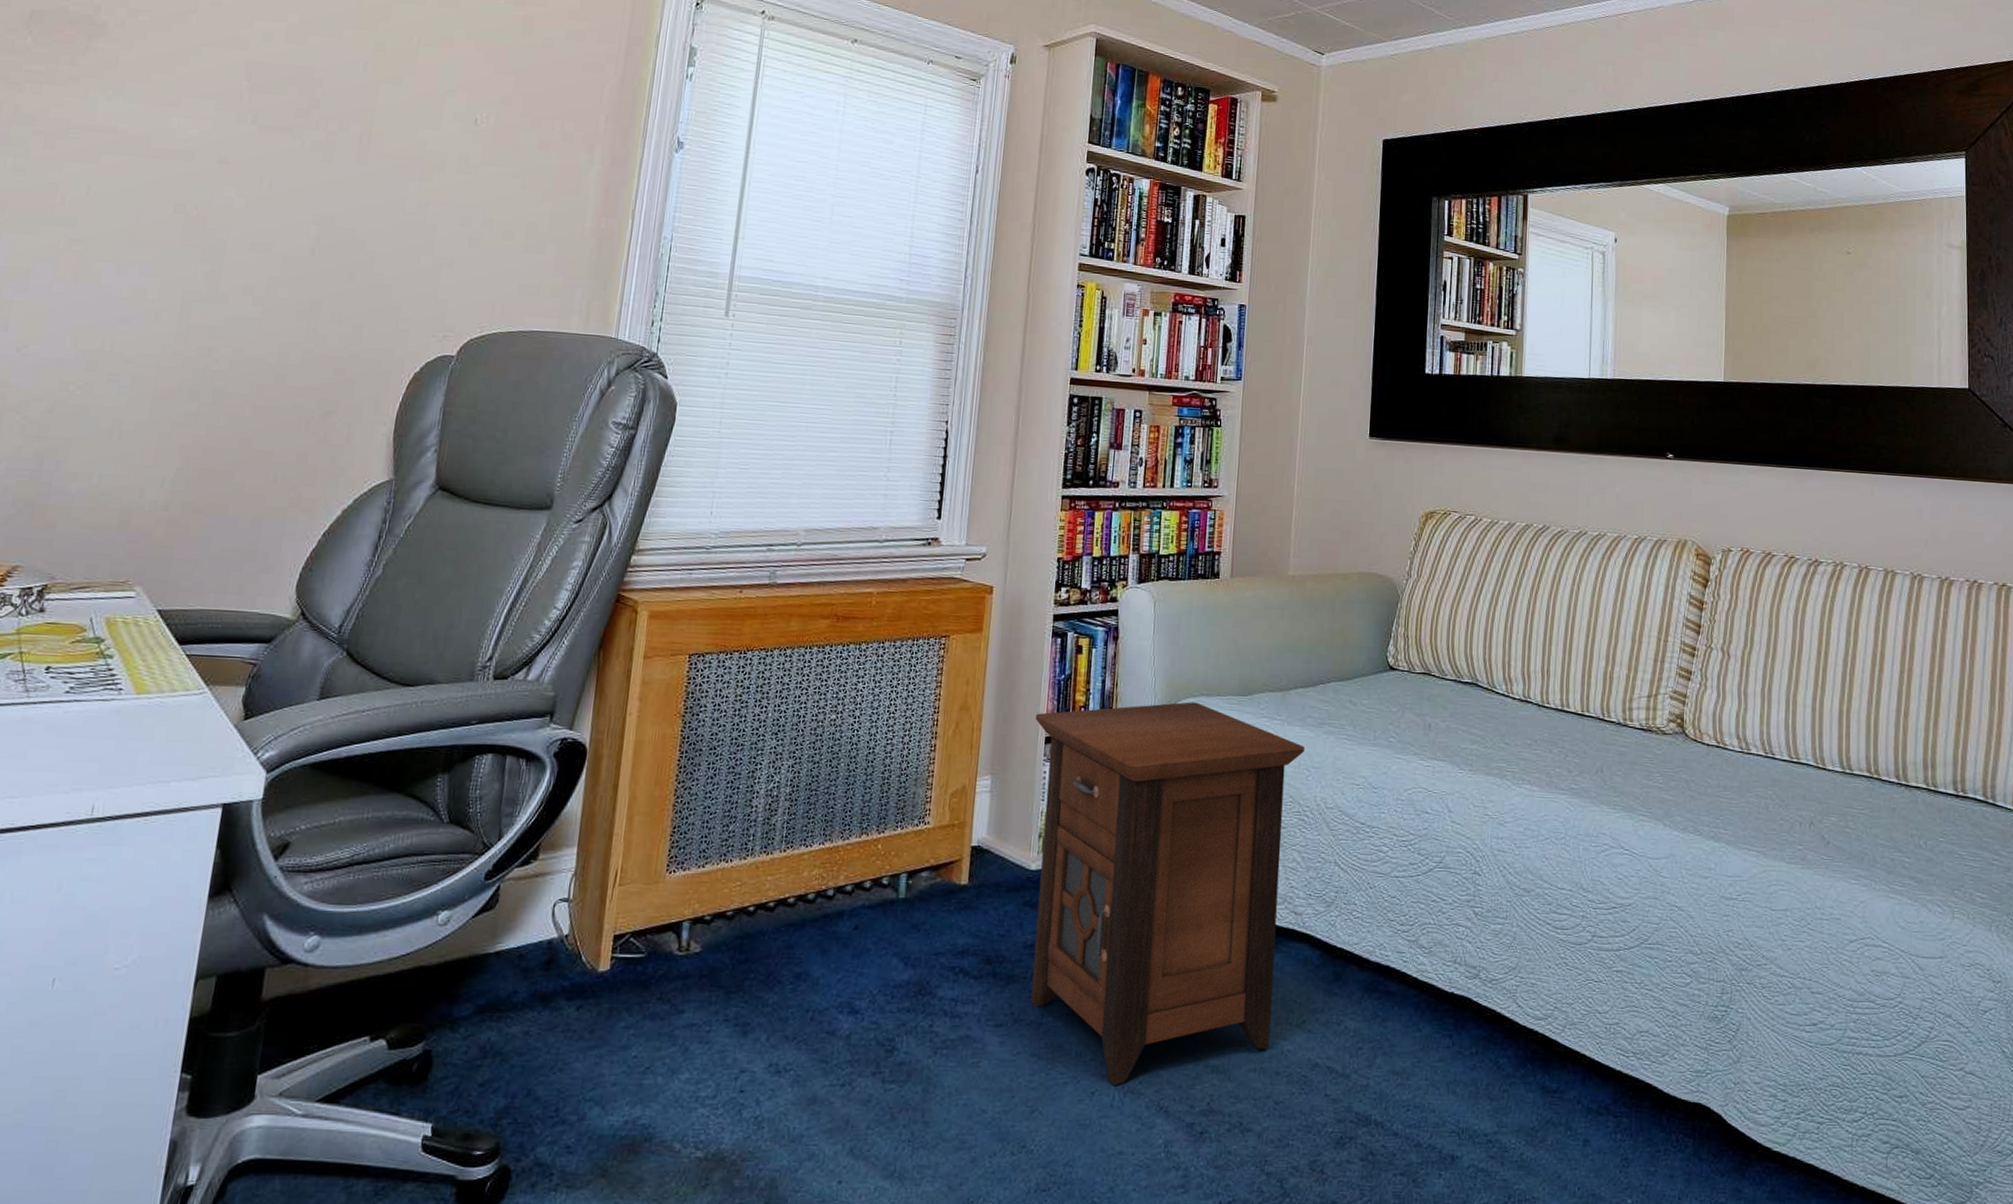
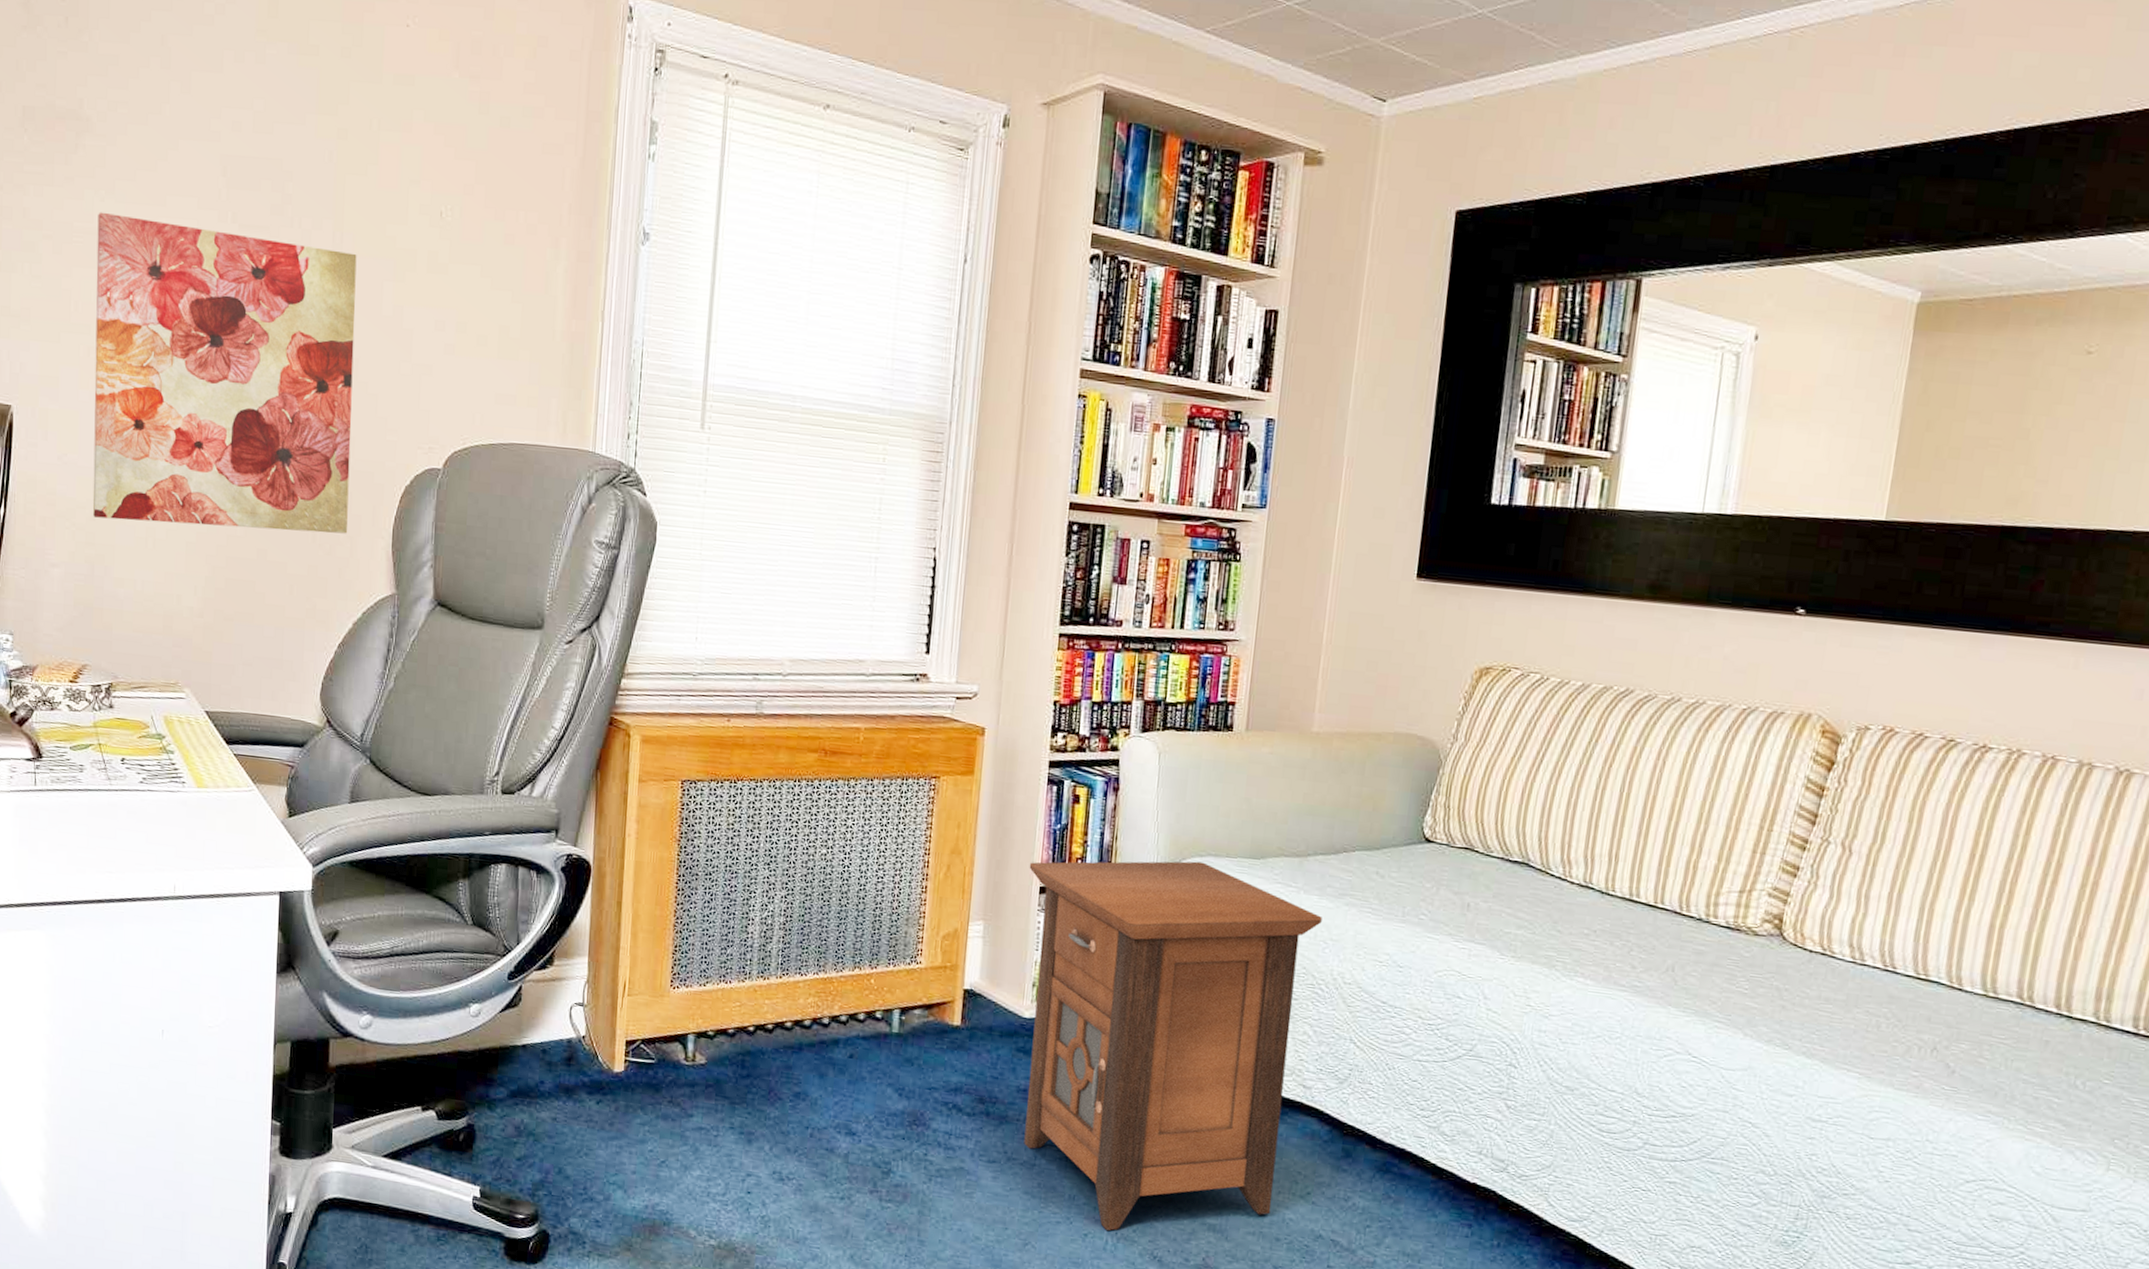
wall art: none [50,110,384,421] -> present [92,212,357,534]

